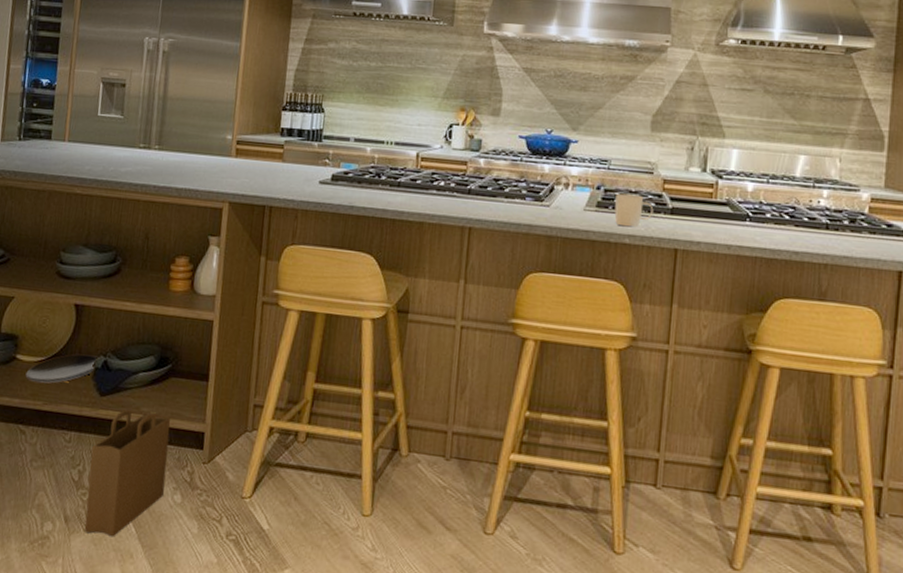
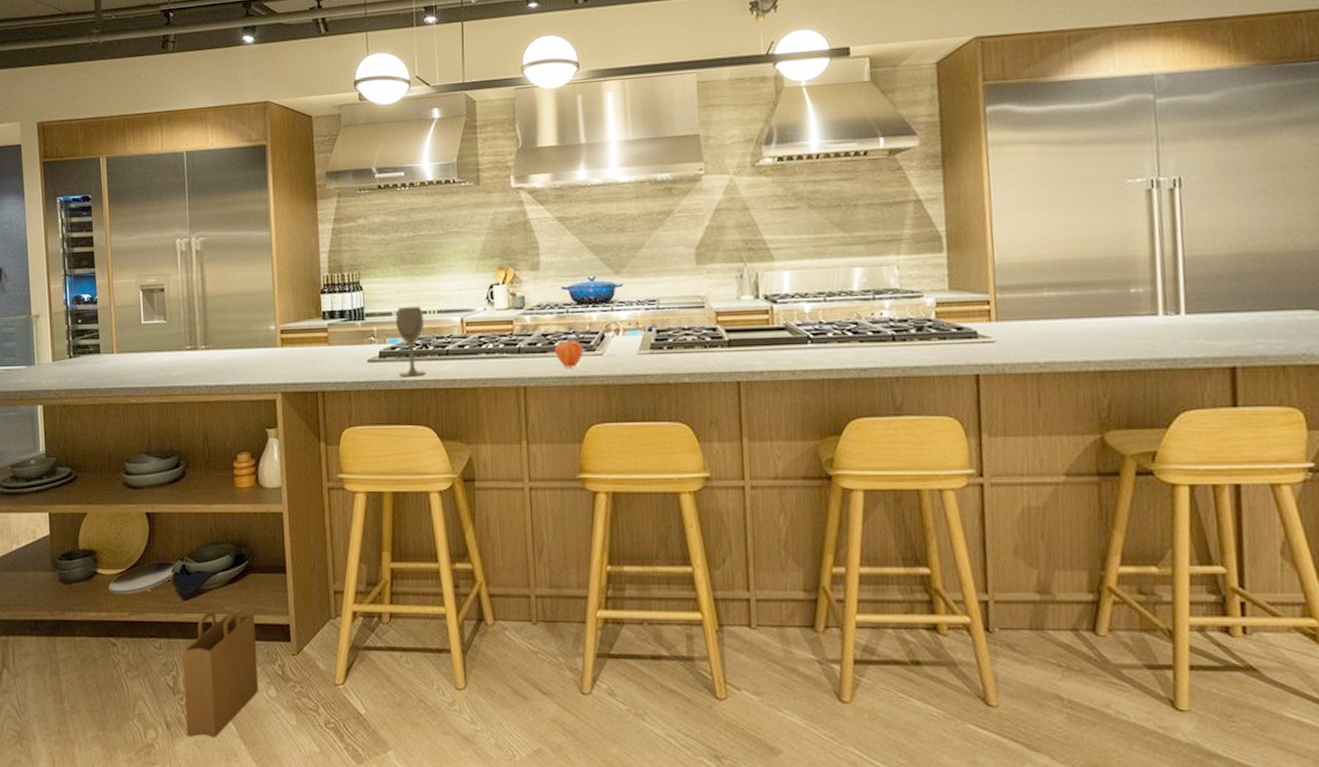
wine glass: none [349,134,381,204] -> present [395,306,426,377]
fruit: none [503,185,532,215] -> present [555,337,583,368]
mug: present [614,193,654,228] -> none [669,331,710,366]

